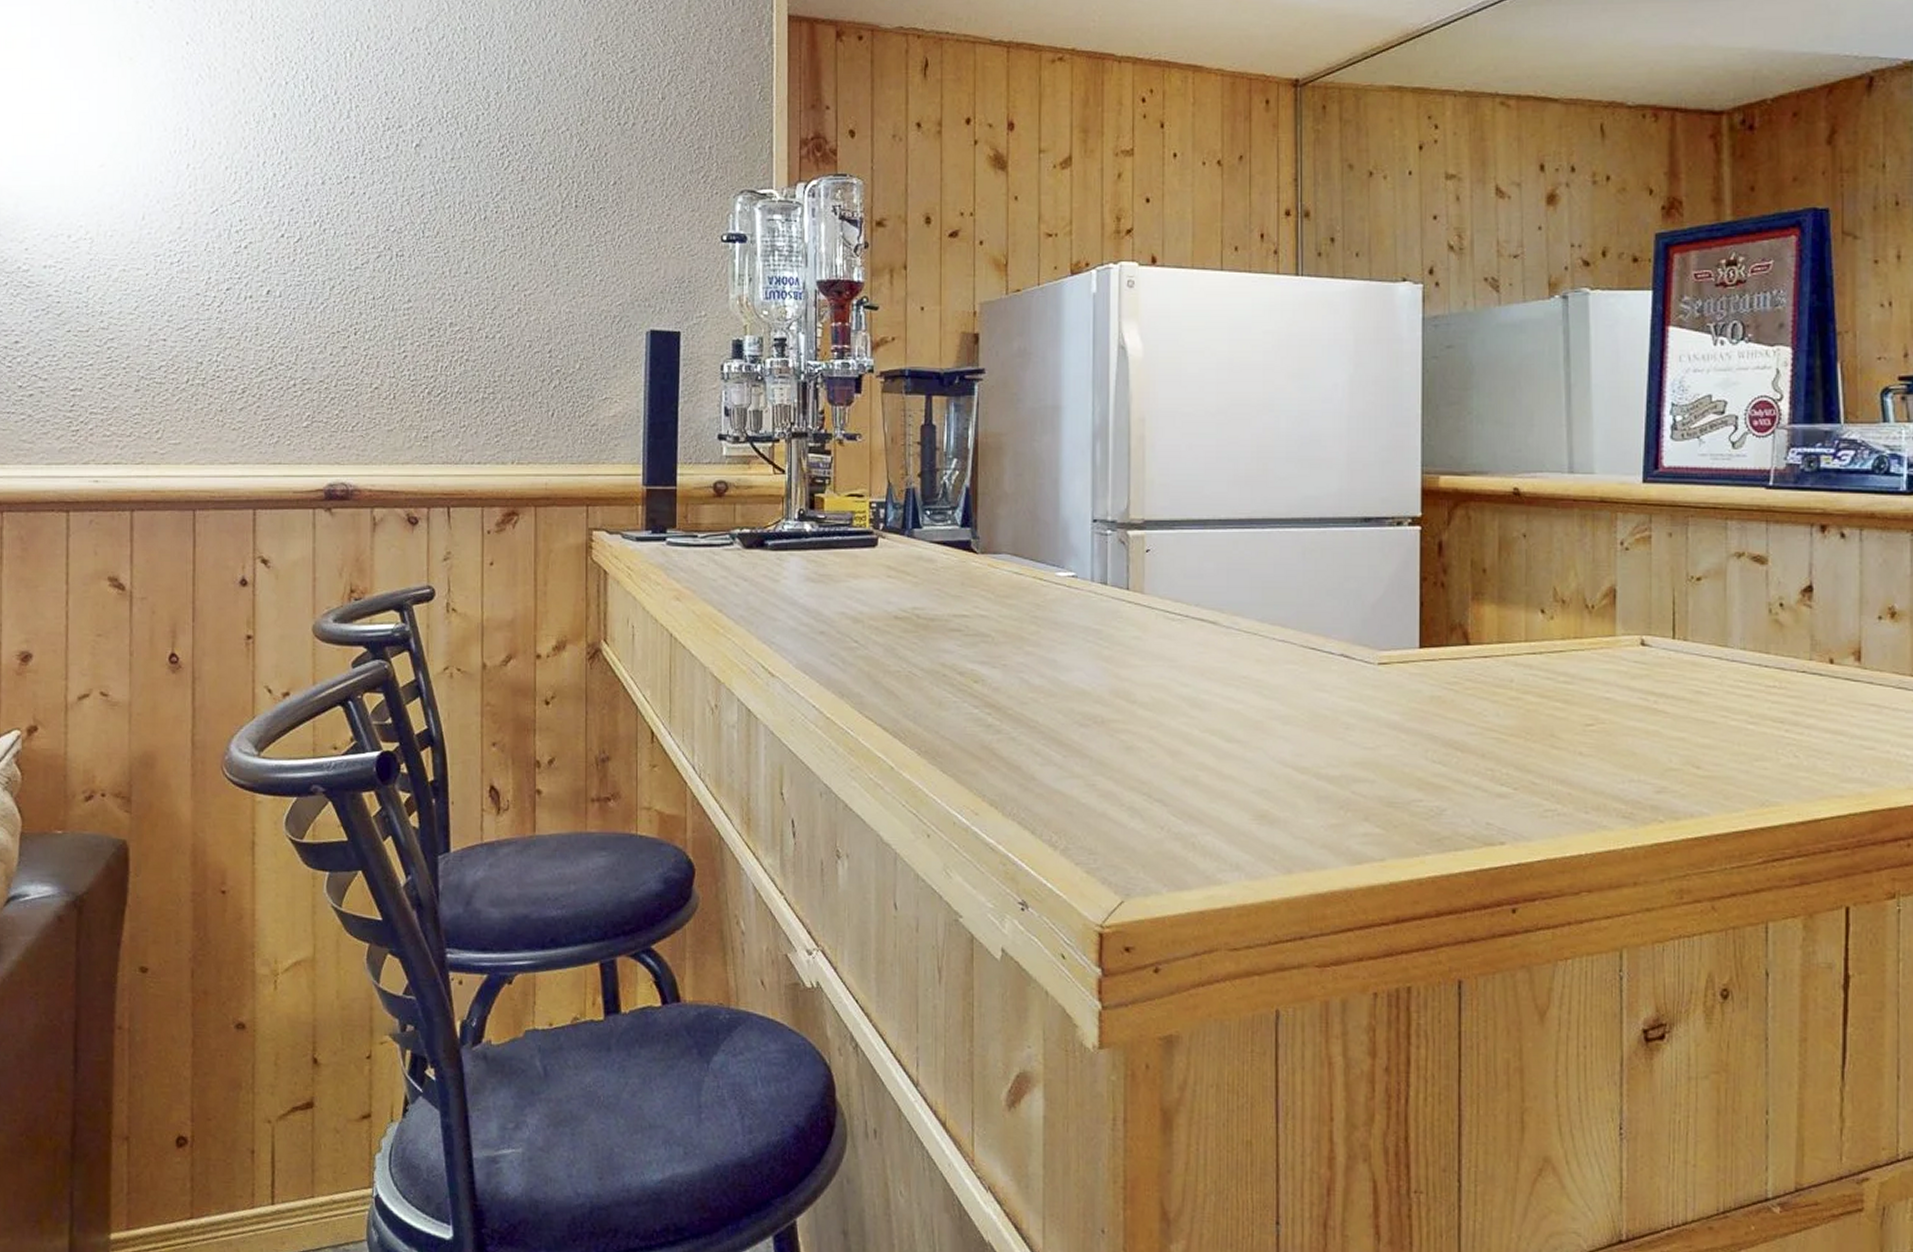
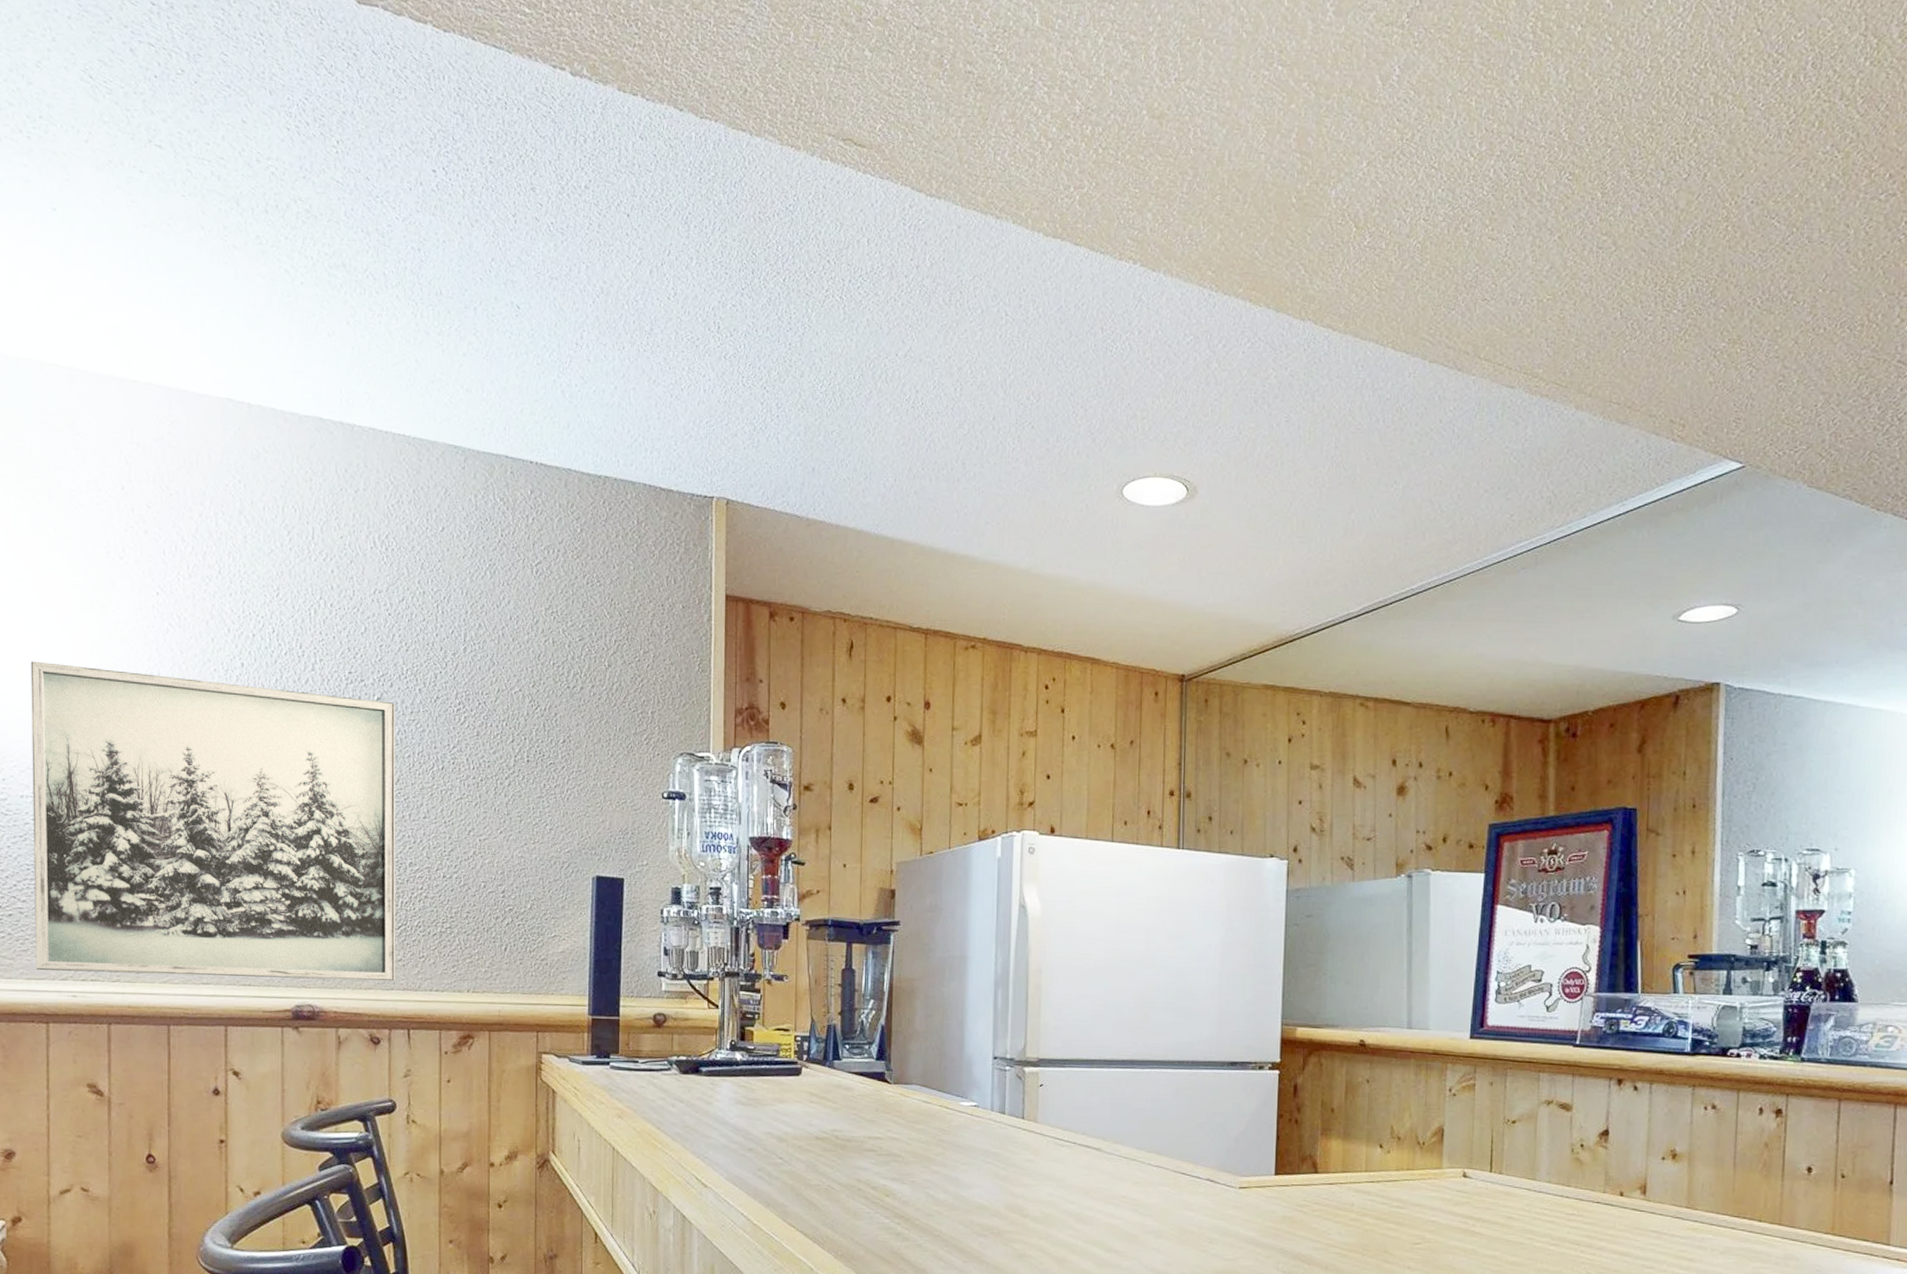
wall art: none [56,121,435,455] -> present [30,661,396,981]

